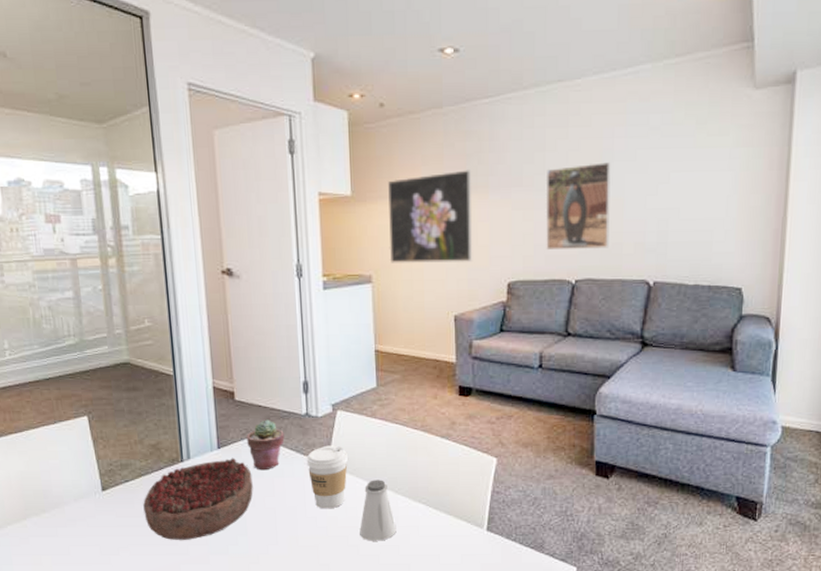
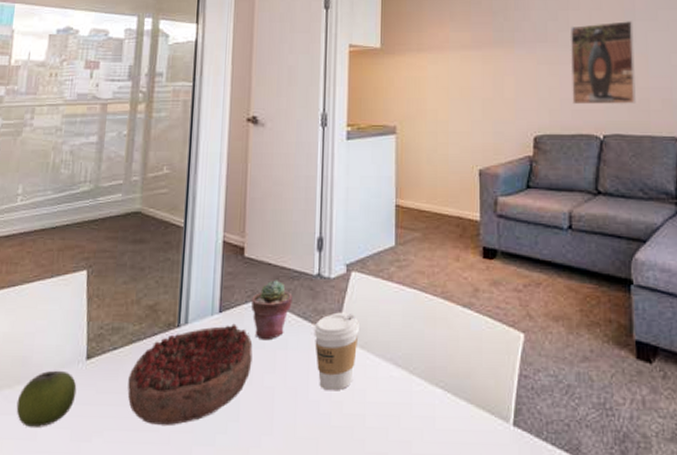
apple: none [46,500,99,545] -> present [16,370,77,427]
saltshaker: present [360,480,397,541] -> none [367,356,409,435]
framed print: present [388,170,473,263] -> none [415,26,499,115]

